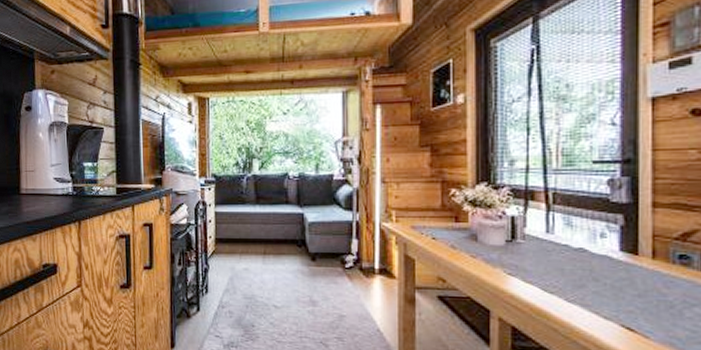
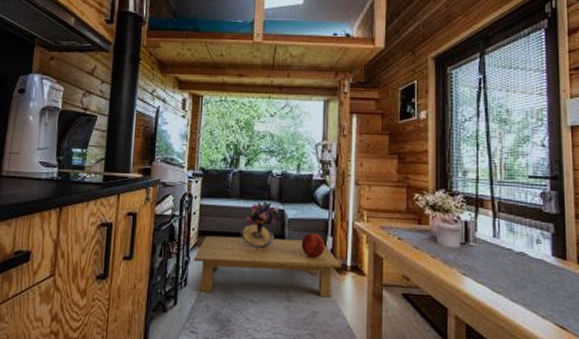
coffee table: none [212,242,369,302] -> present [193,235,342,298]
bouquet: none [257,206,298,255] -> present [239,201,279,249]
decorative sphere: none [324,237,350,262] -> present [301,233,325,258]

